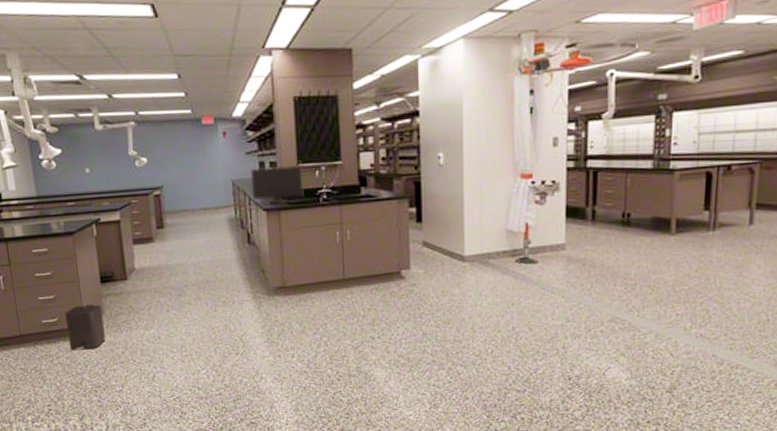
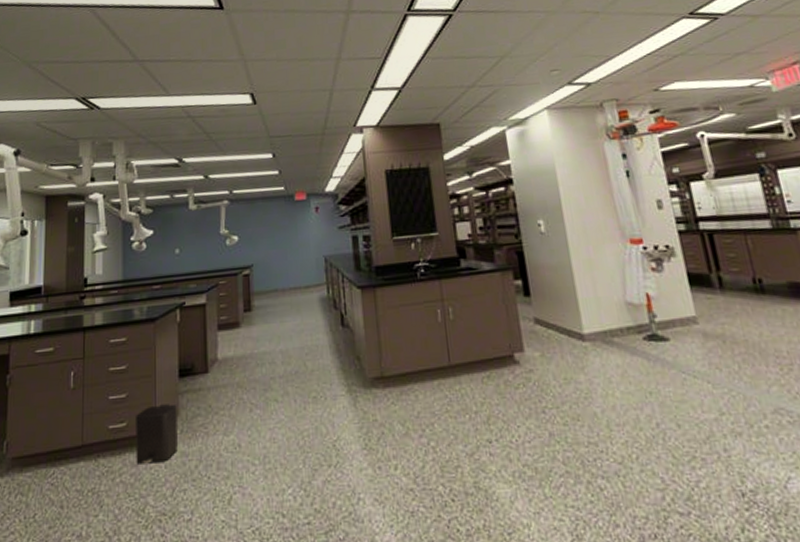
computer monitor: present [251,164,304,204] -> none [344,237,400,281]

